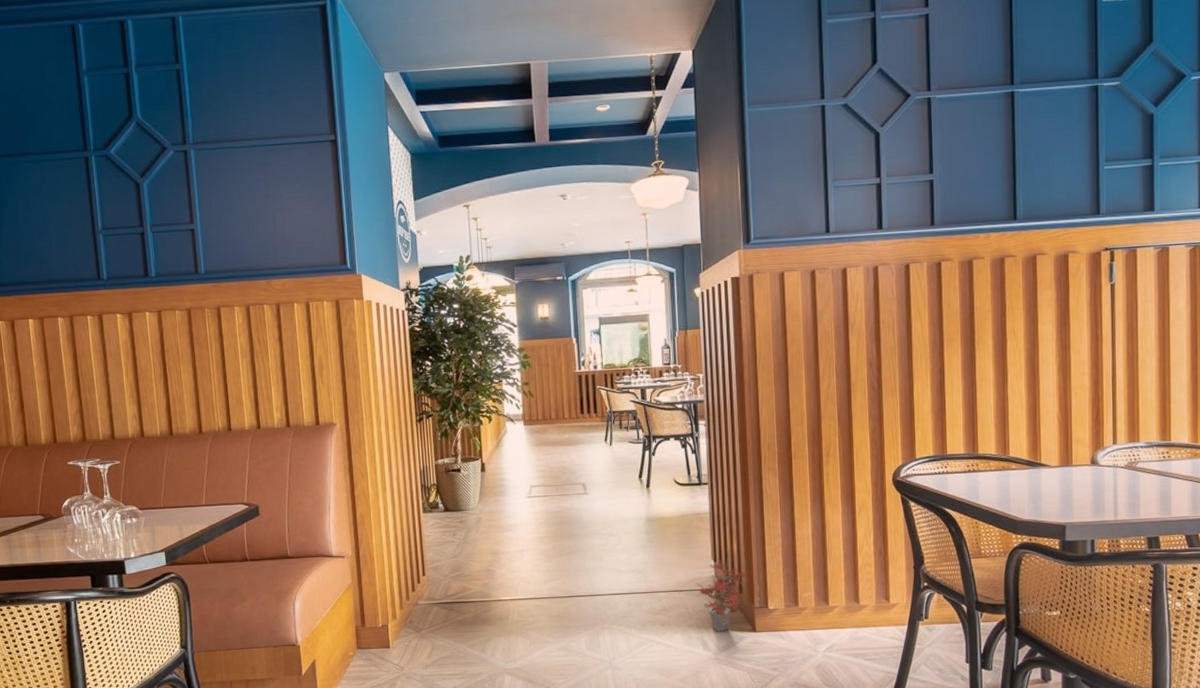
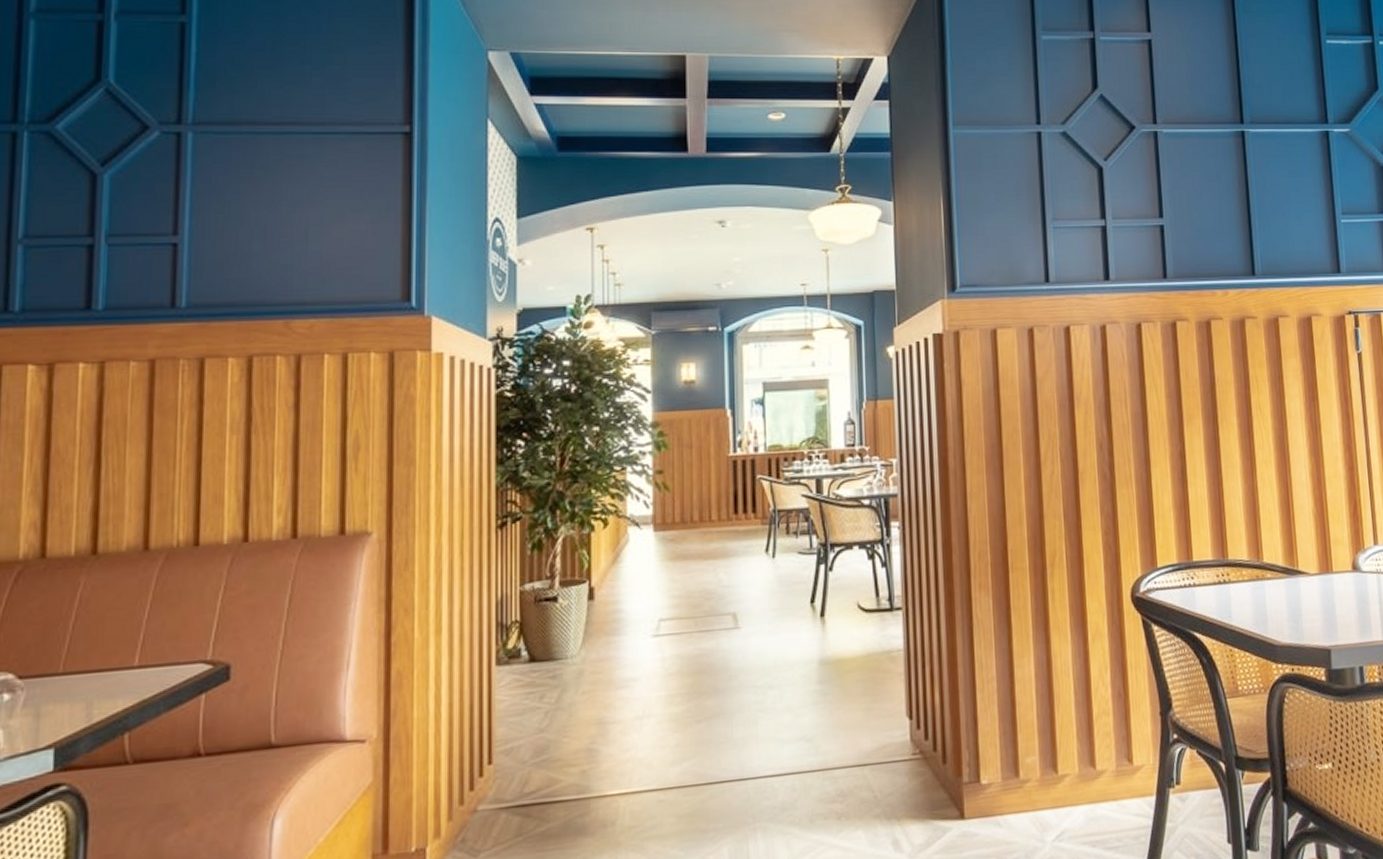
potted plant: present [695,547,749,632] -> none [884,698,955,823]

